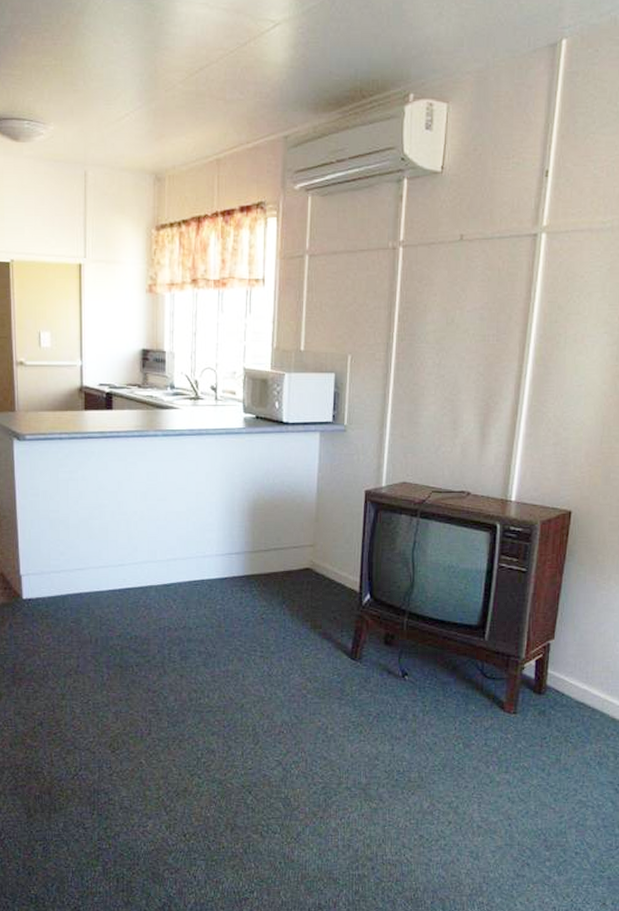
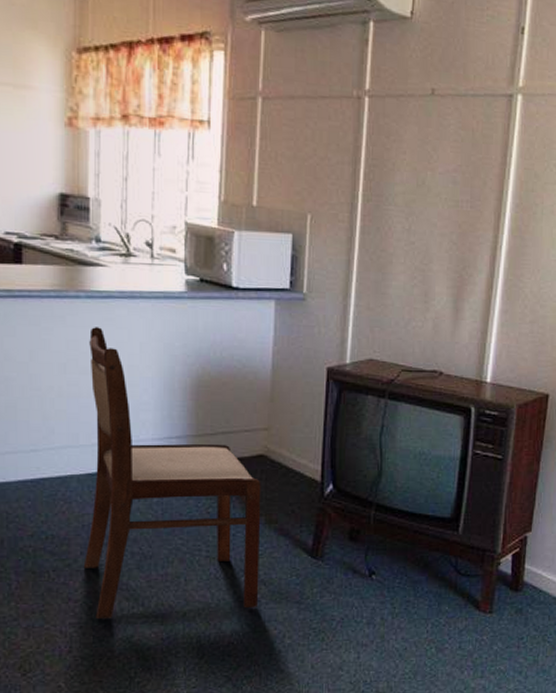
dining chair: none [160,460,308,707] -> present [83,327,261,619]

